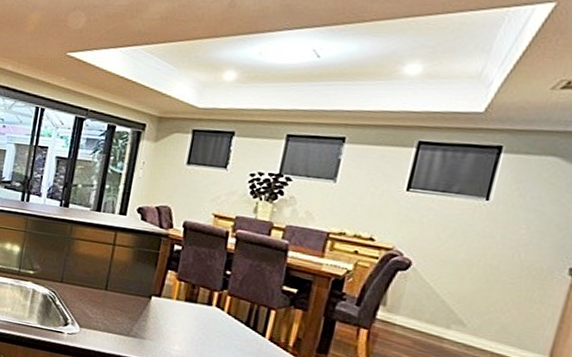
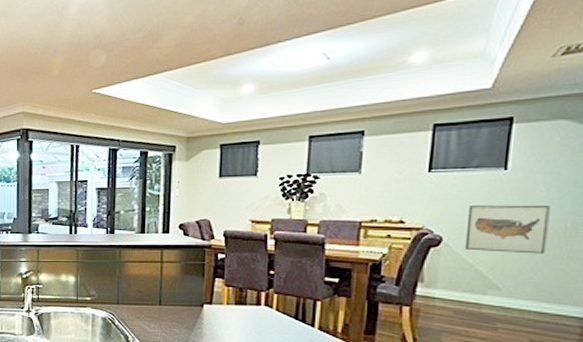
wall art: none [433,233,529,295] -> present [464,205,550,254]

